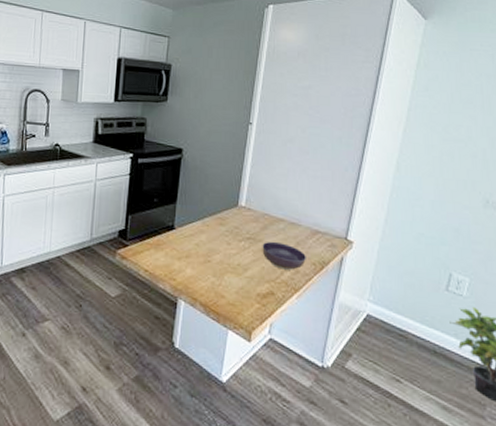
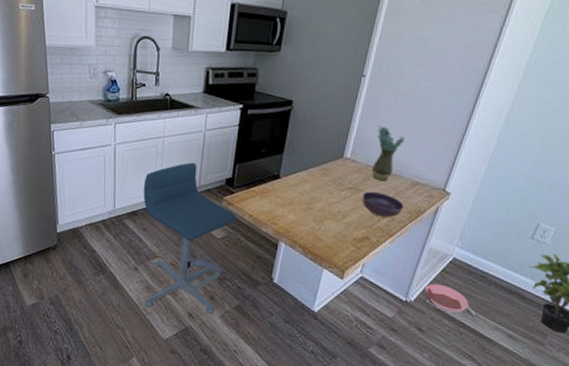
bar stool: none [32,213,131,387] -> present [143,162,237,314]
vase: none [269,172,298,230] -> present [372,125,405,181]
pet bowl: none [341,345,403,385] -> present [424,283,477,317]

